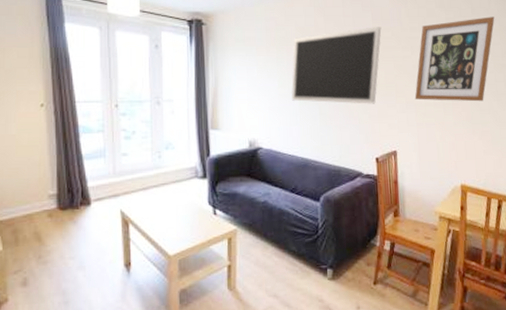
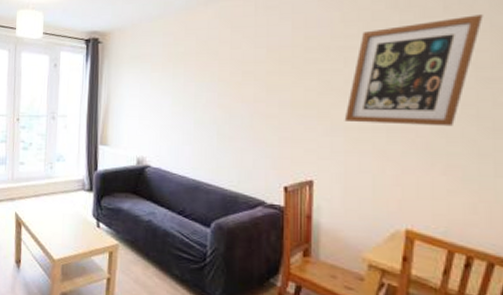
chalkboard: present [291,27,382,104] -> none [187,36,304,125]

